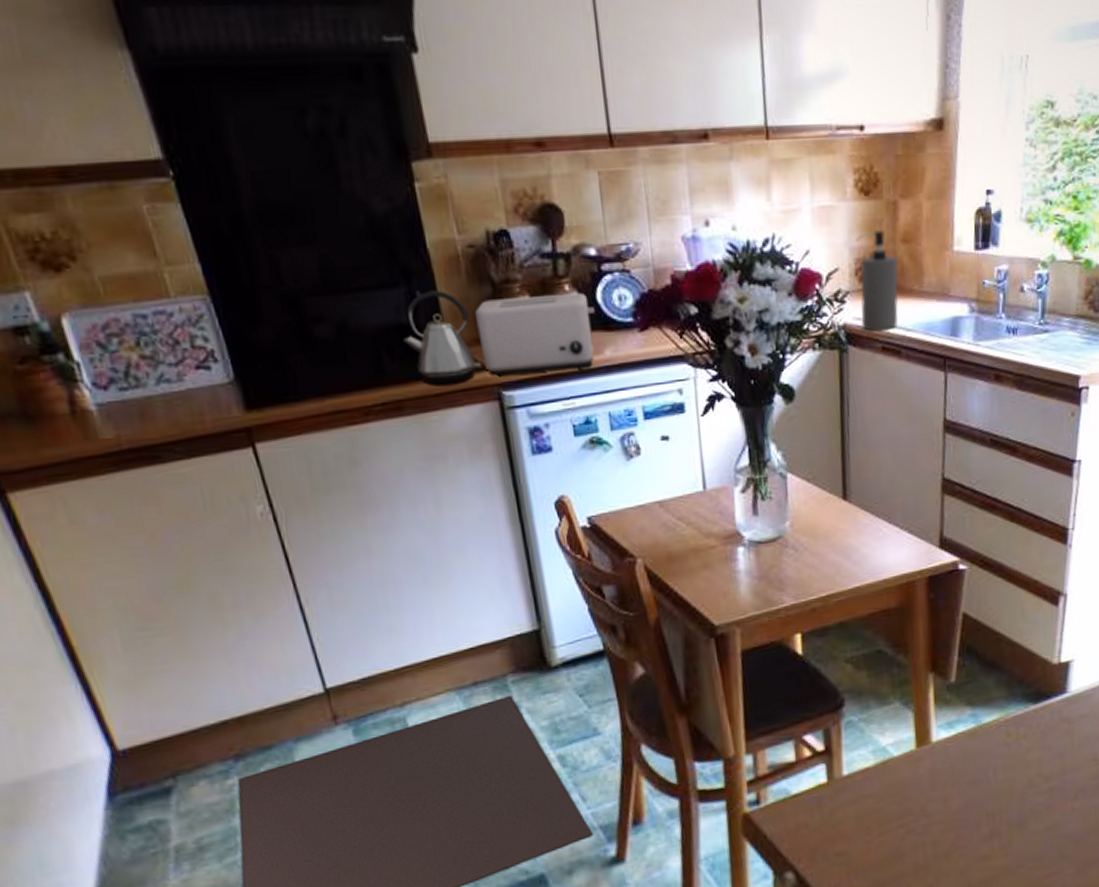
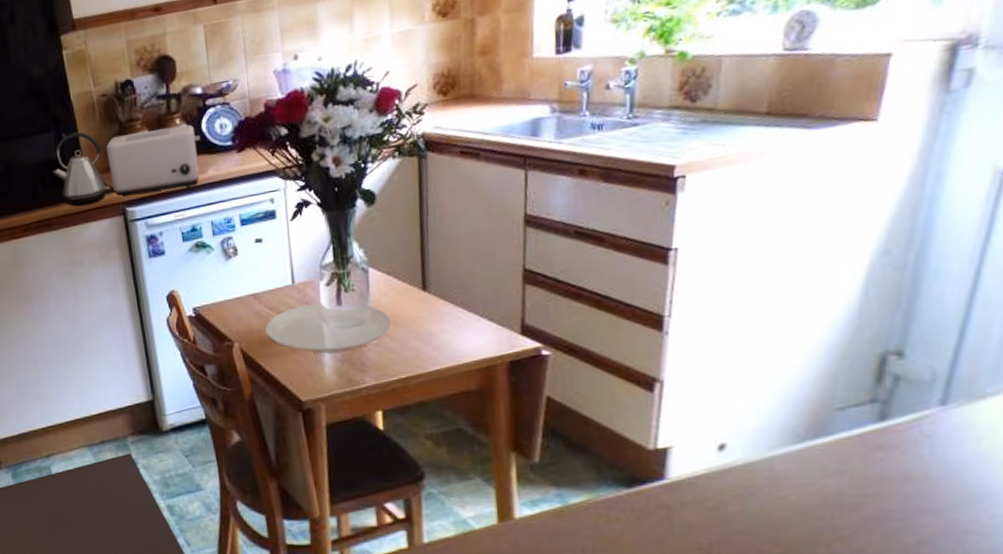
plate: none [673,512,812,571] -> present [265,303,392,354]
soap dispenser: present [856,230,899,331] -> none [434,46,477,138]

